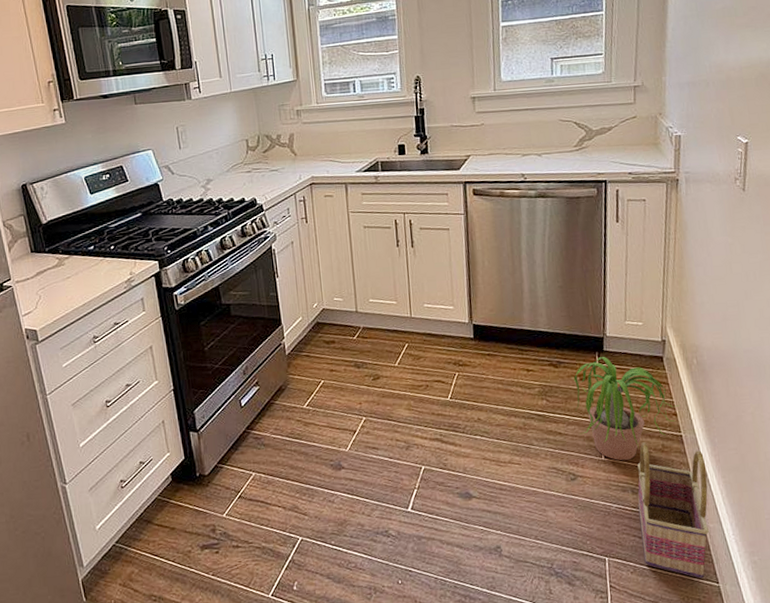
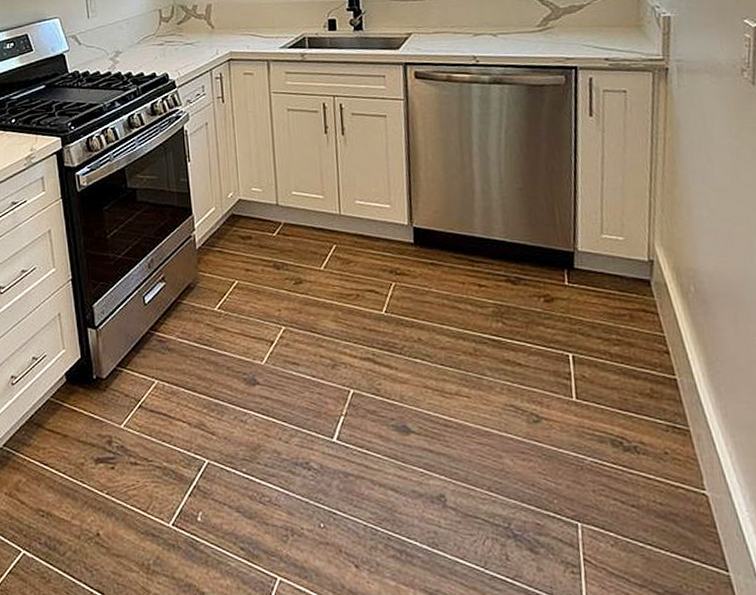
potted plant: present [572,356,680,461] -> none [534,274,673,405]
basket: present [637,442,709,579] -> none [618,383,714,563]

